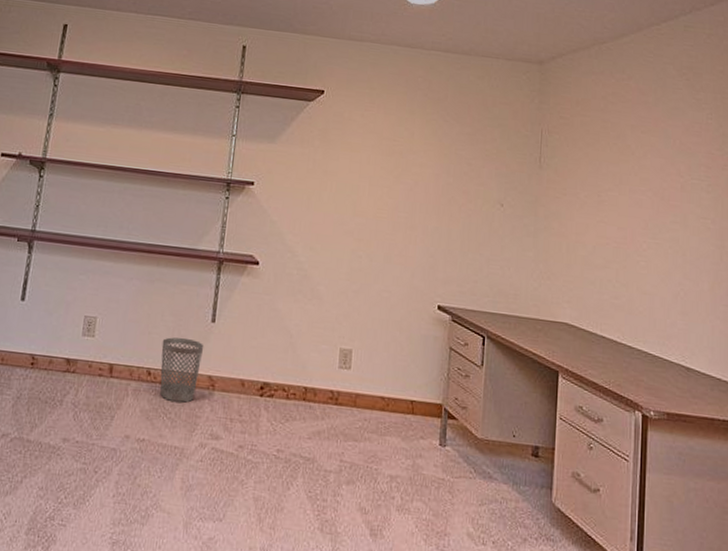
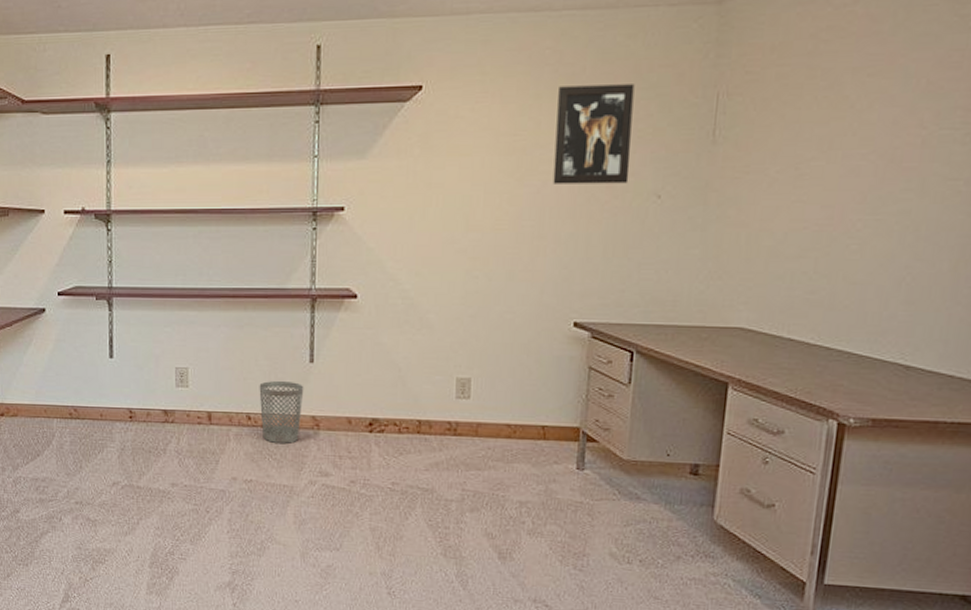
wall art: none [422,107,483,191] -> present [553,84,635,184]

